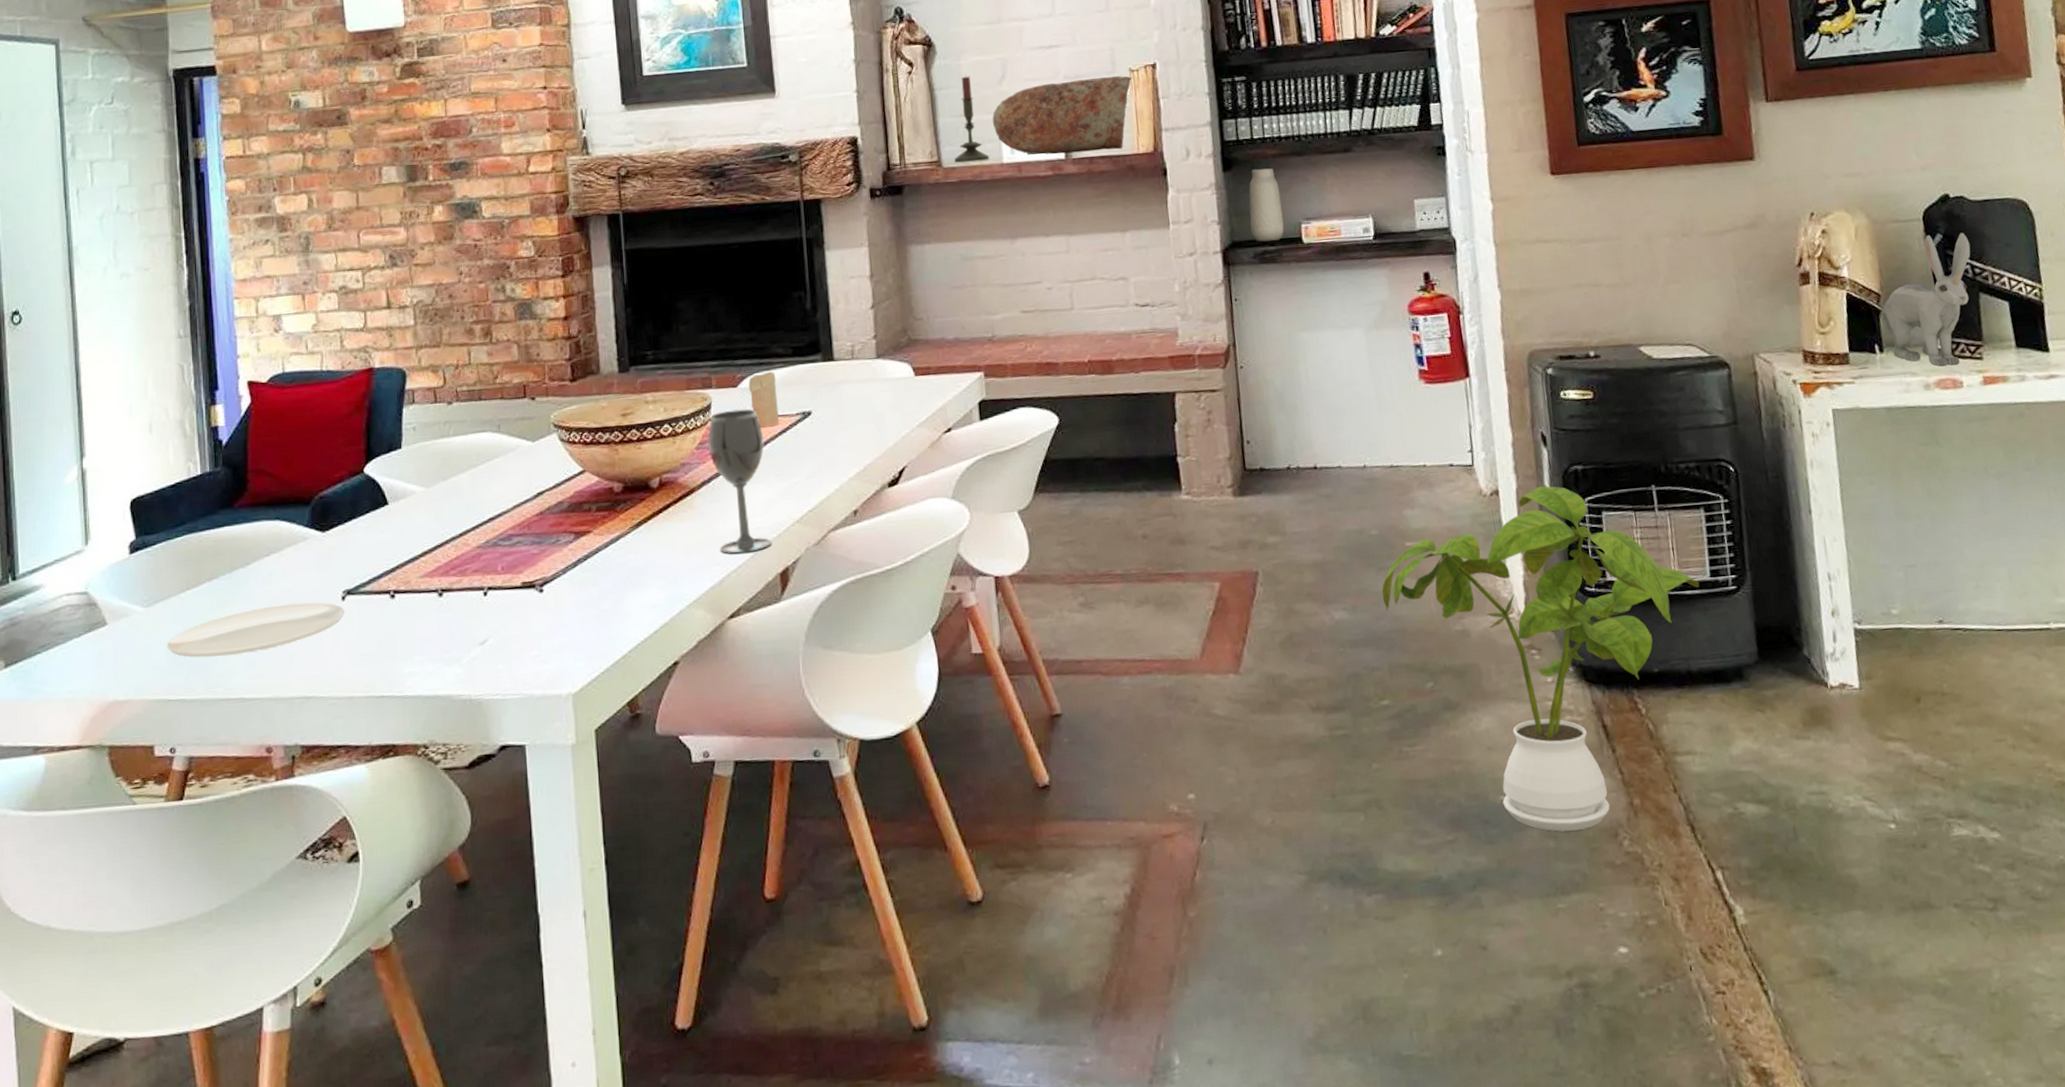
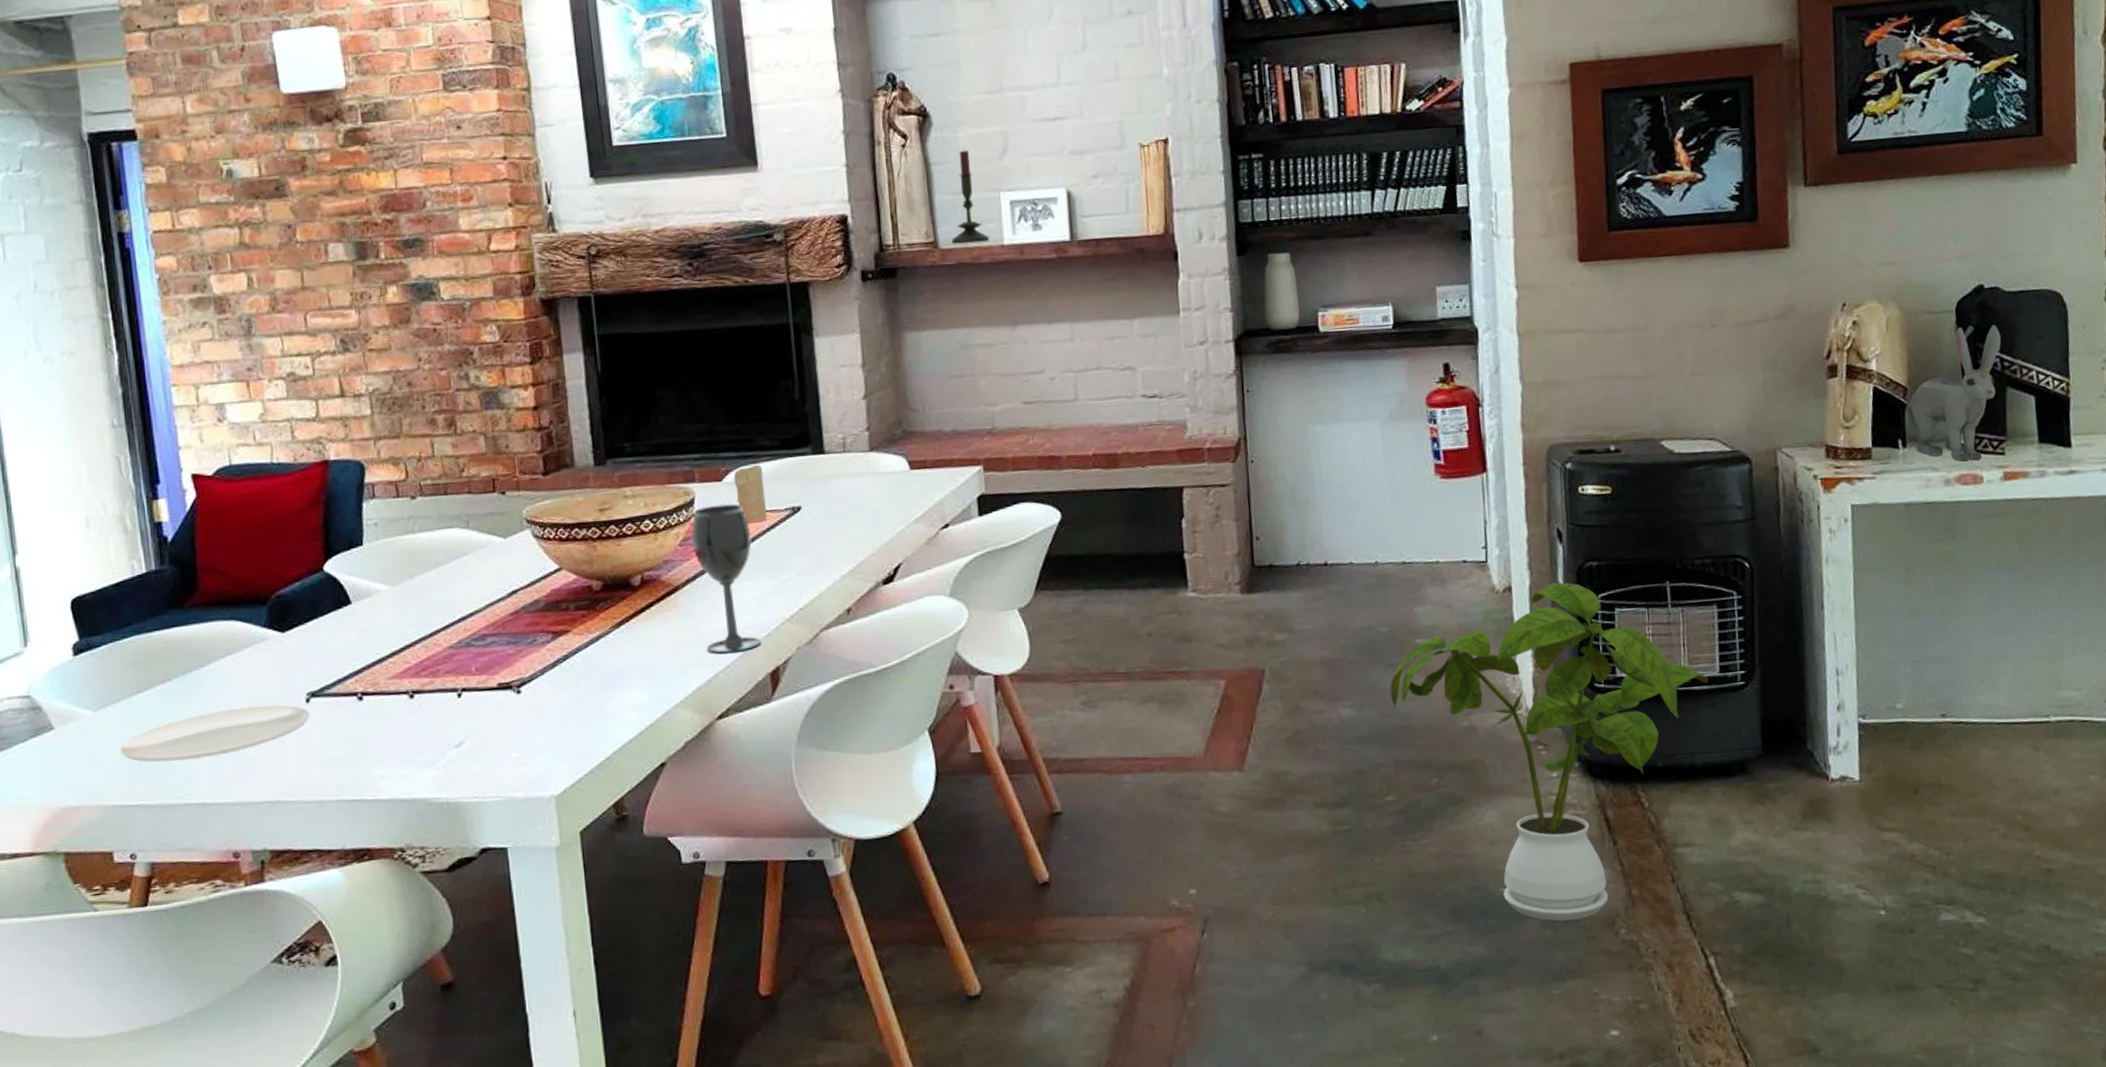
decorative log: present [992,76,1132,155] -> none [992,151,1142,236]

